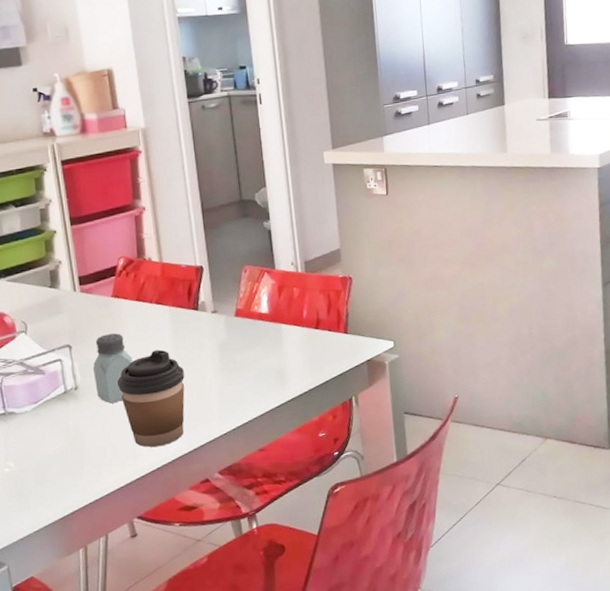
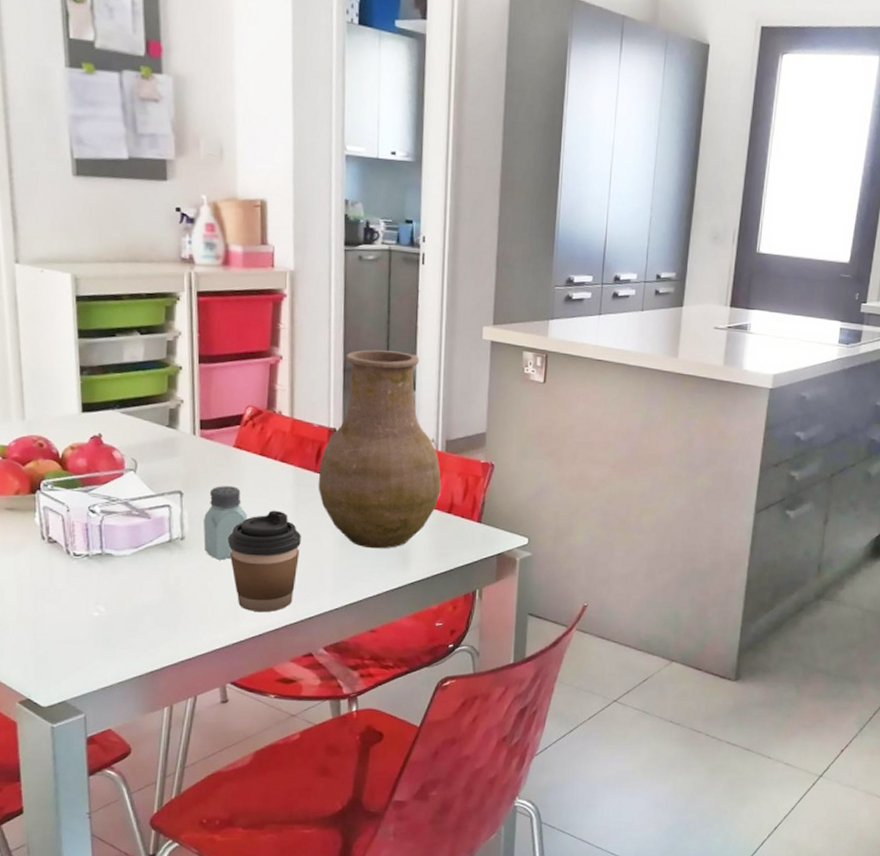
vase: none [192,186,306,373] -> present [318,349,441,549]

